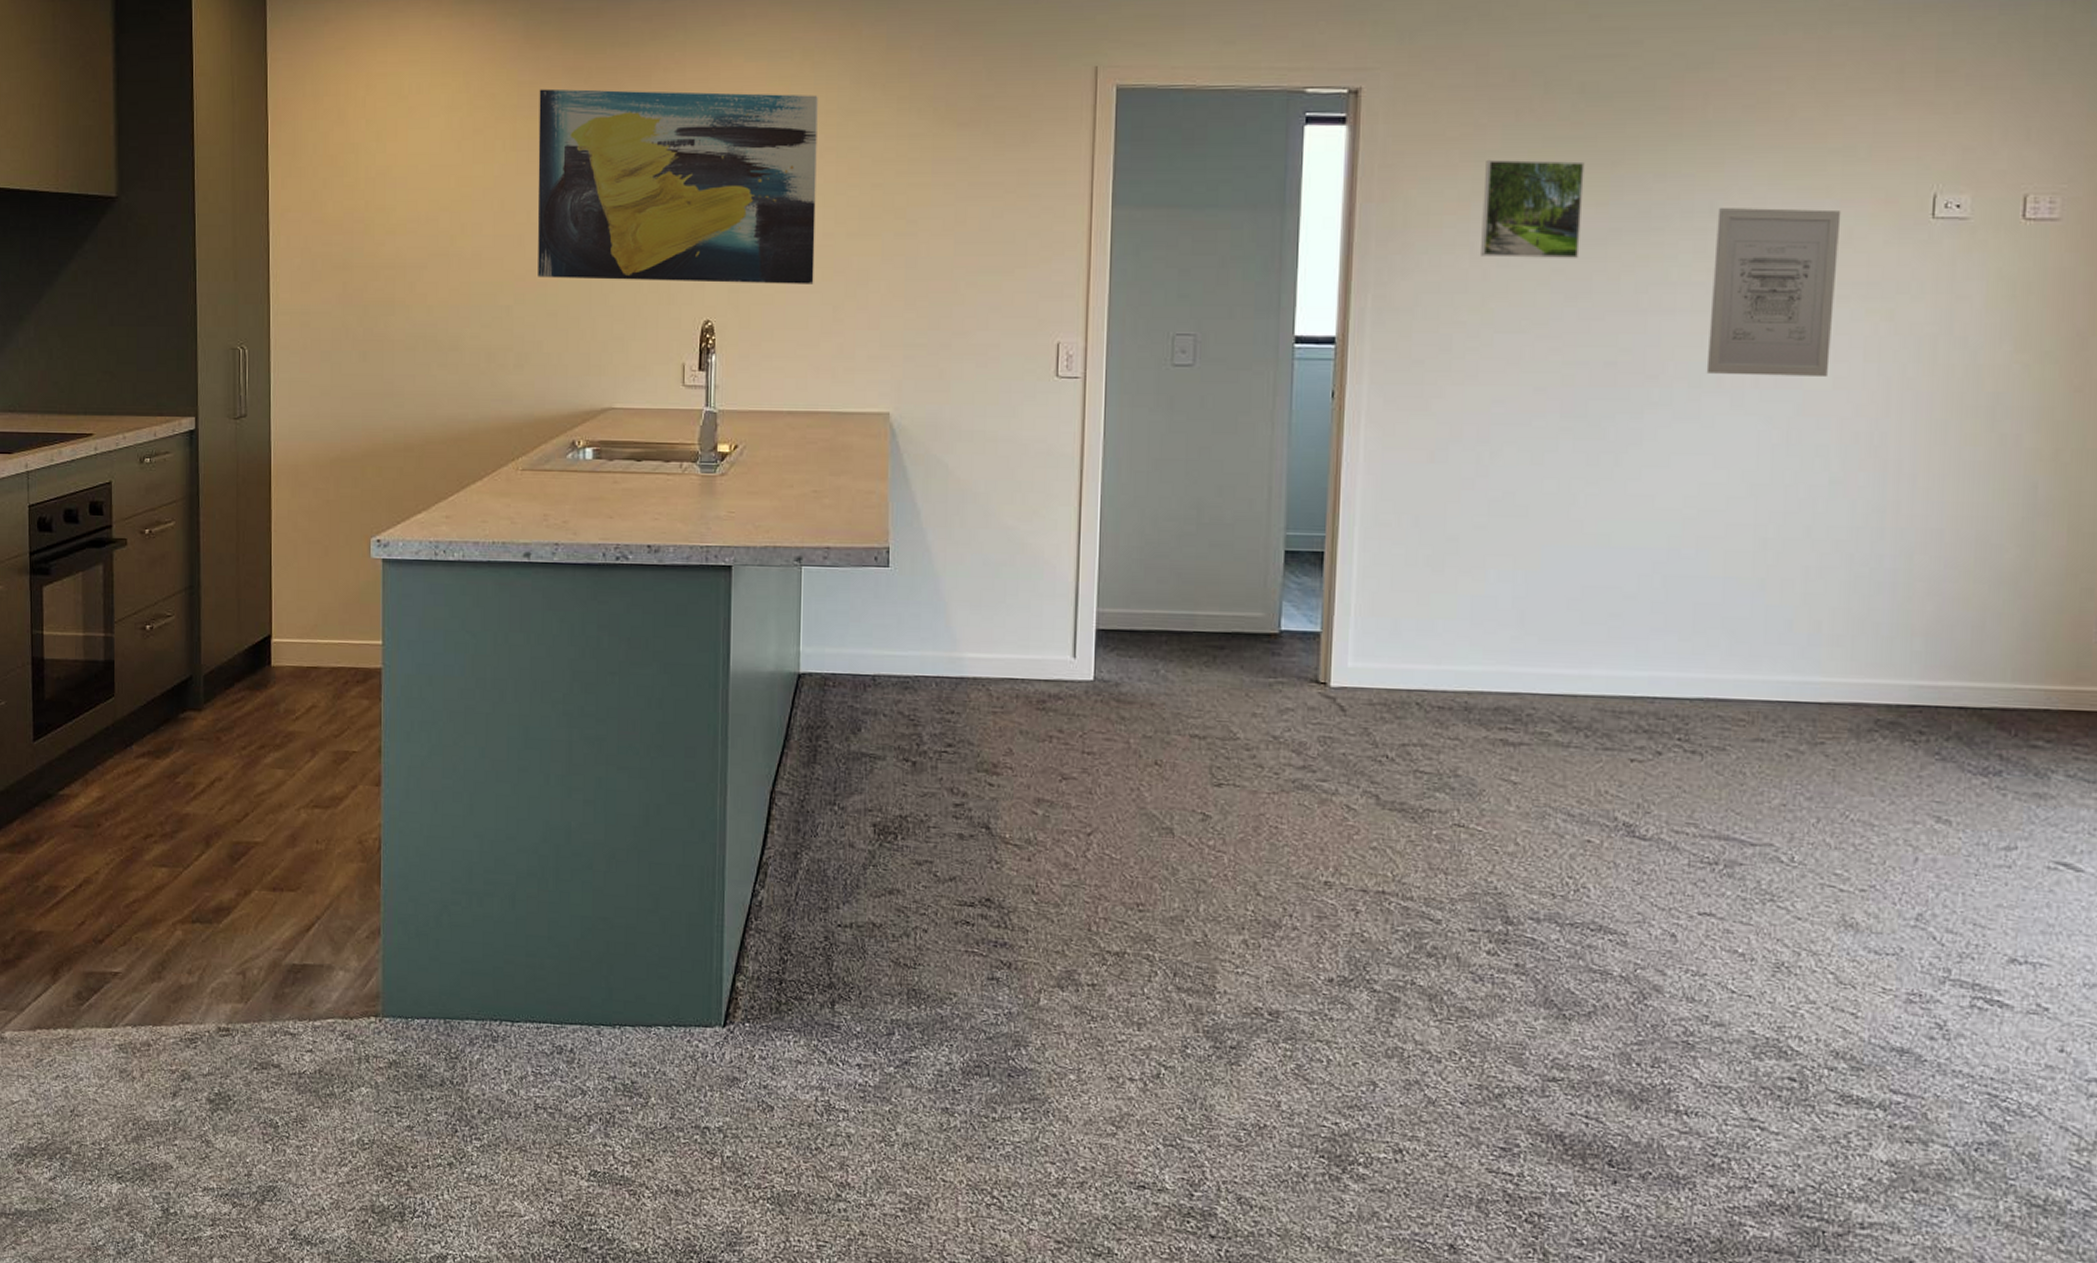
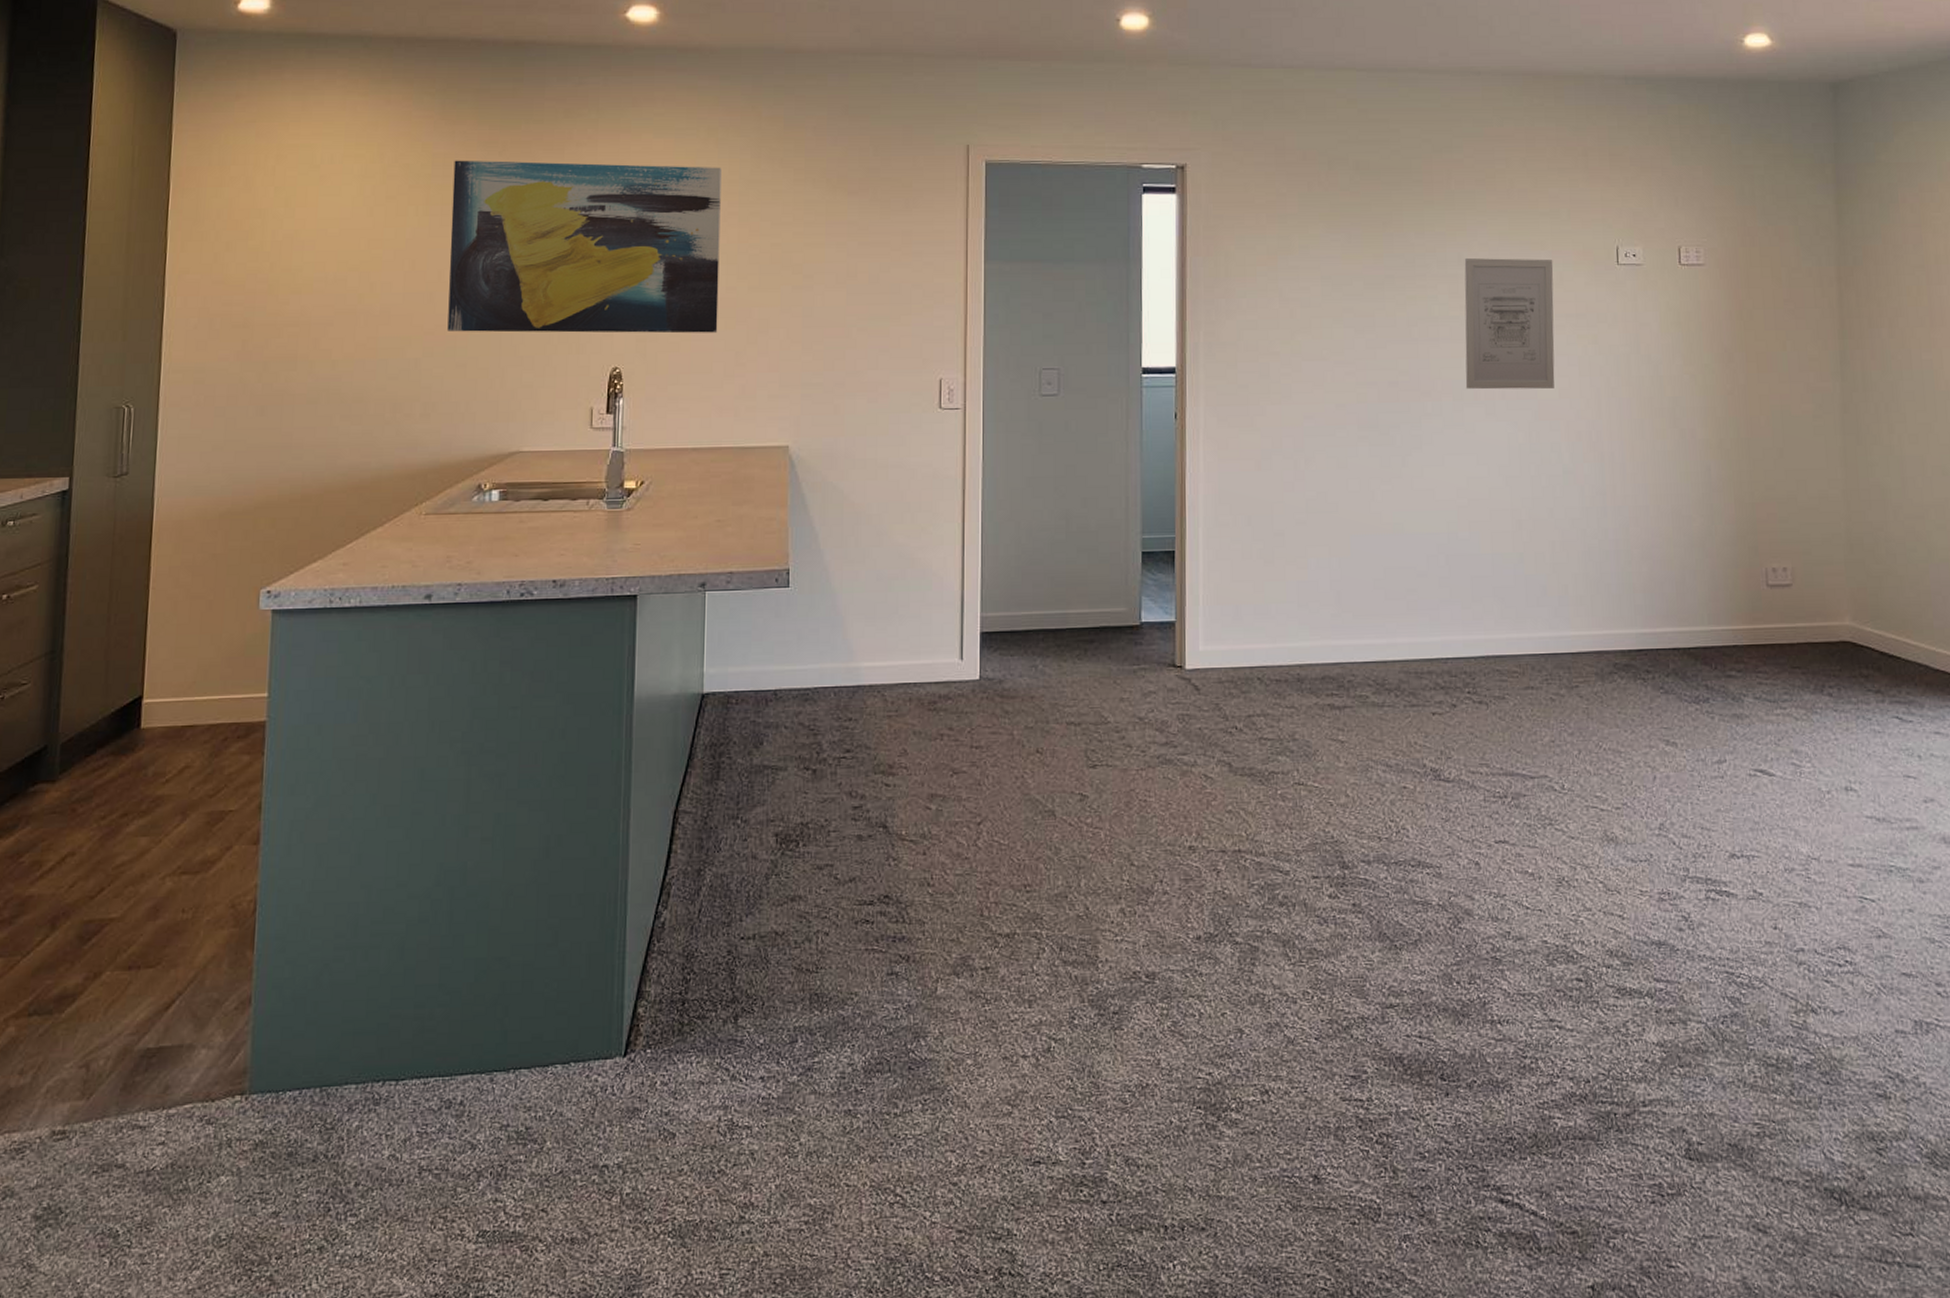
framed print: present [1481,159,1585,259] -> none [1287,221,1364,300]

